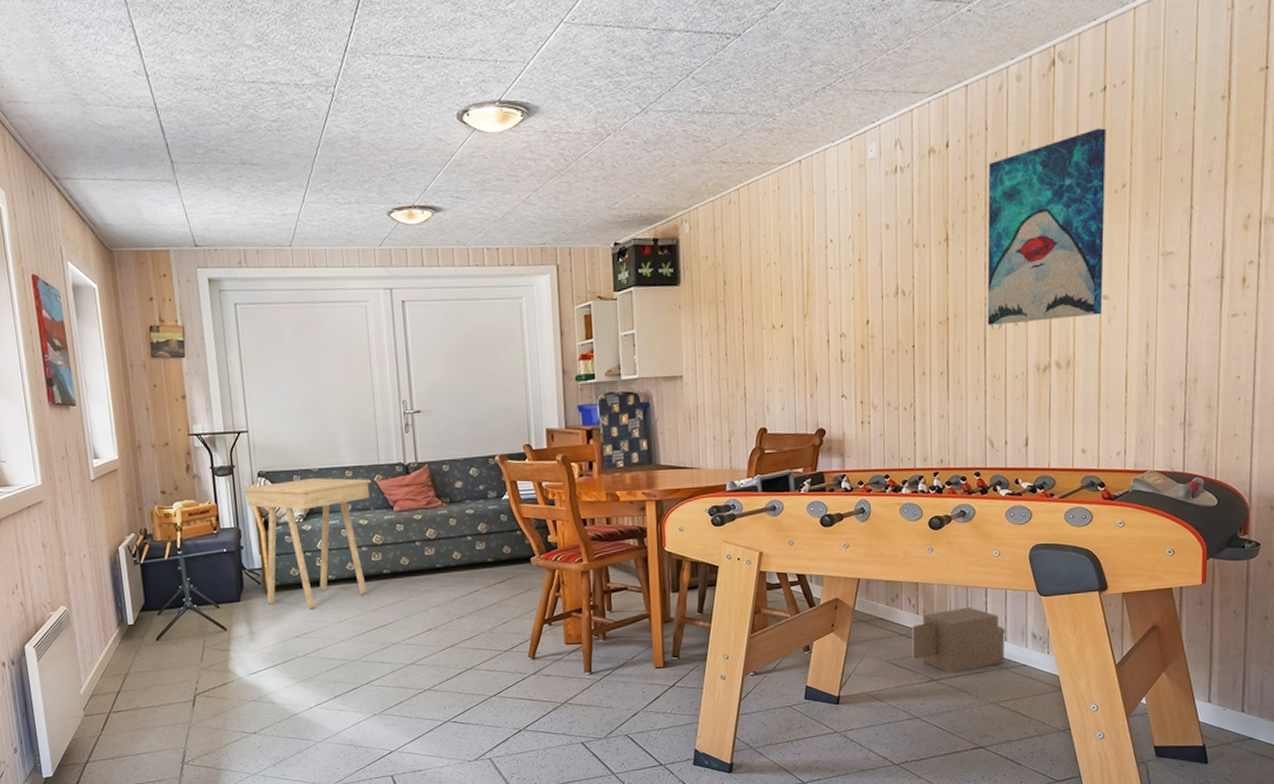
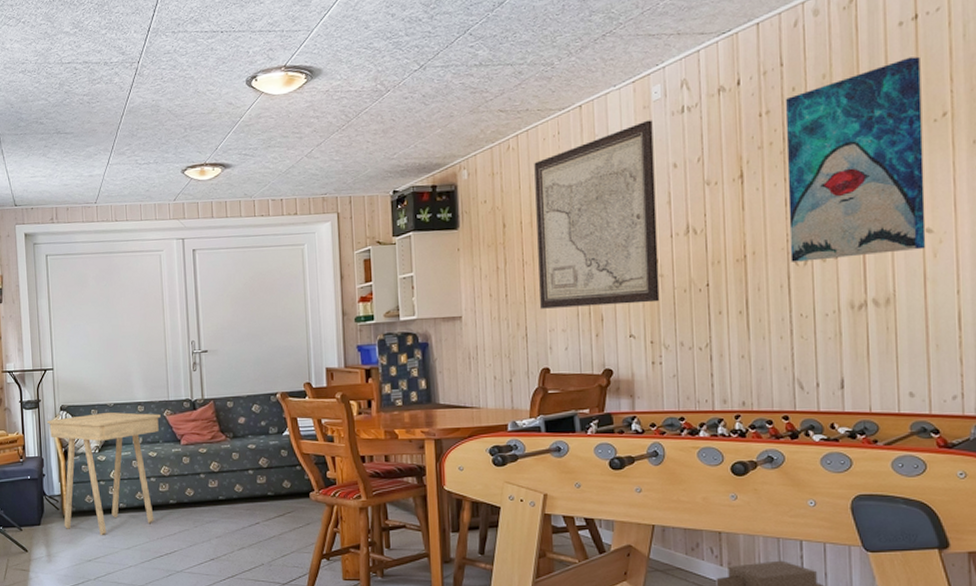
wall art: none [755,179,870,369] -> present [534,120,660,309]

